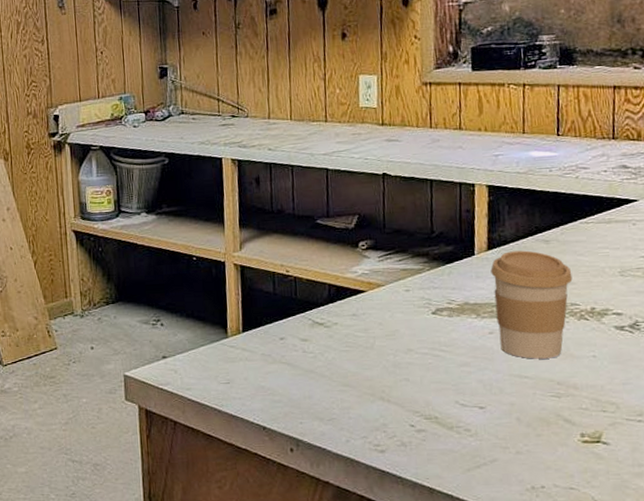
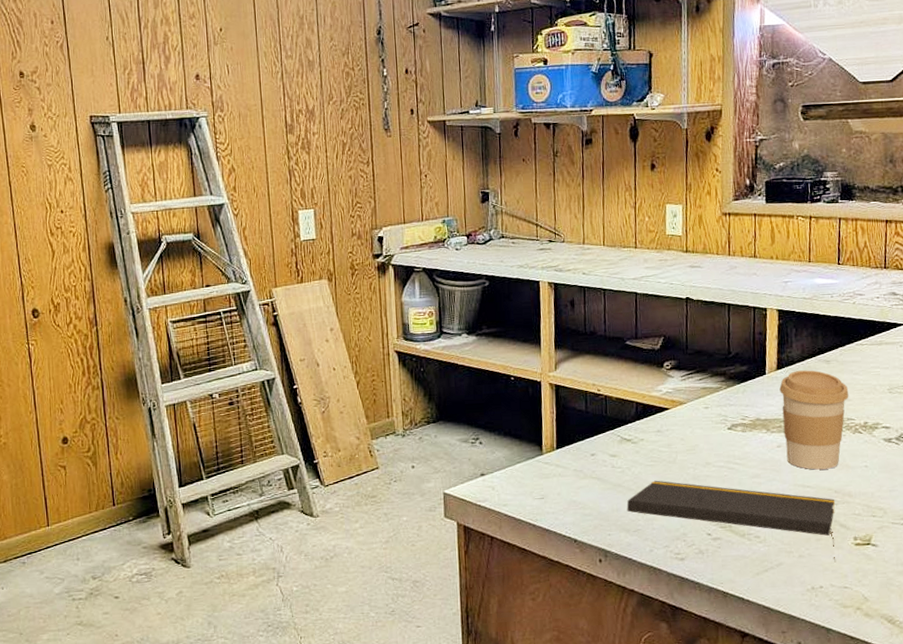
notepad: none [320,366,559,461] -> present [627,480,836,563]

